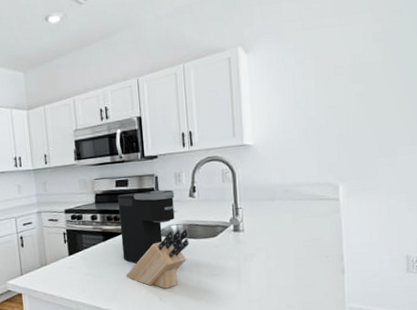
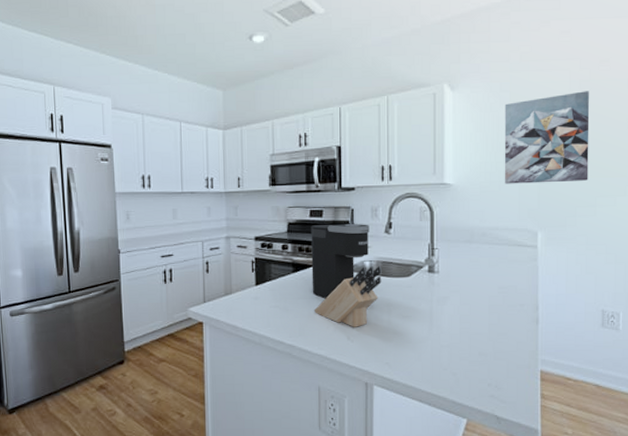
wall art: none [299,42,387,141] -> present [504,91,590,184]

